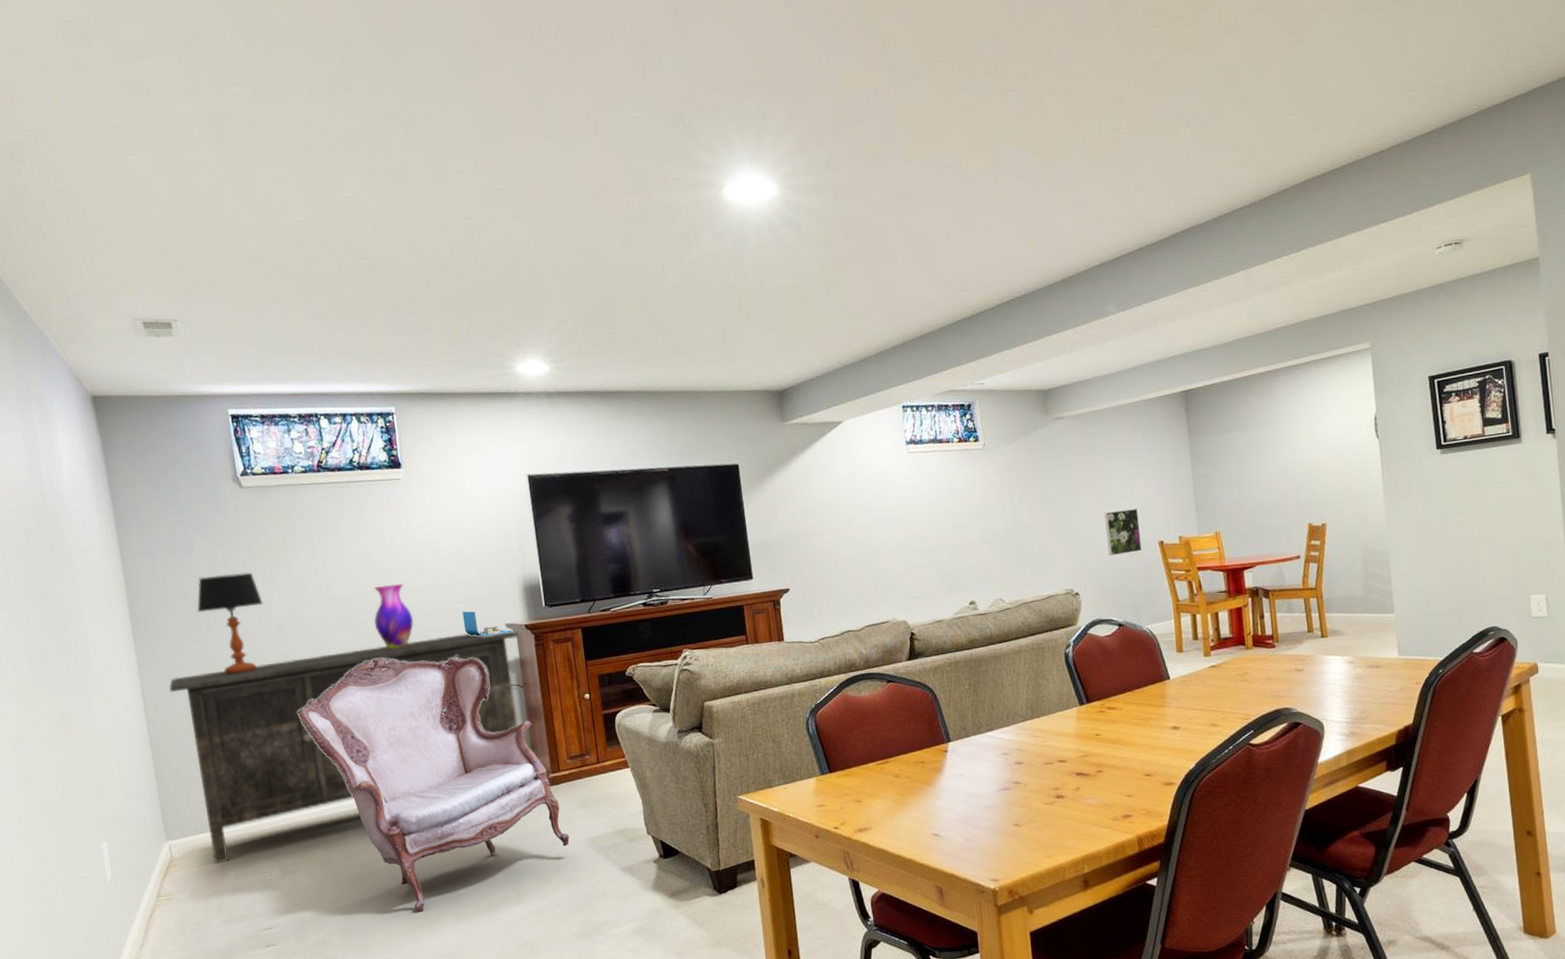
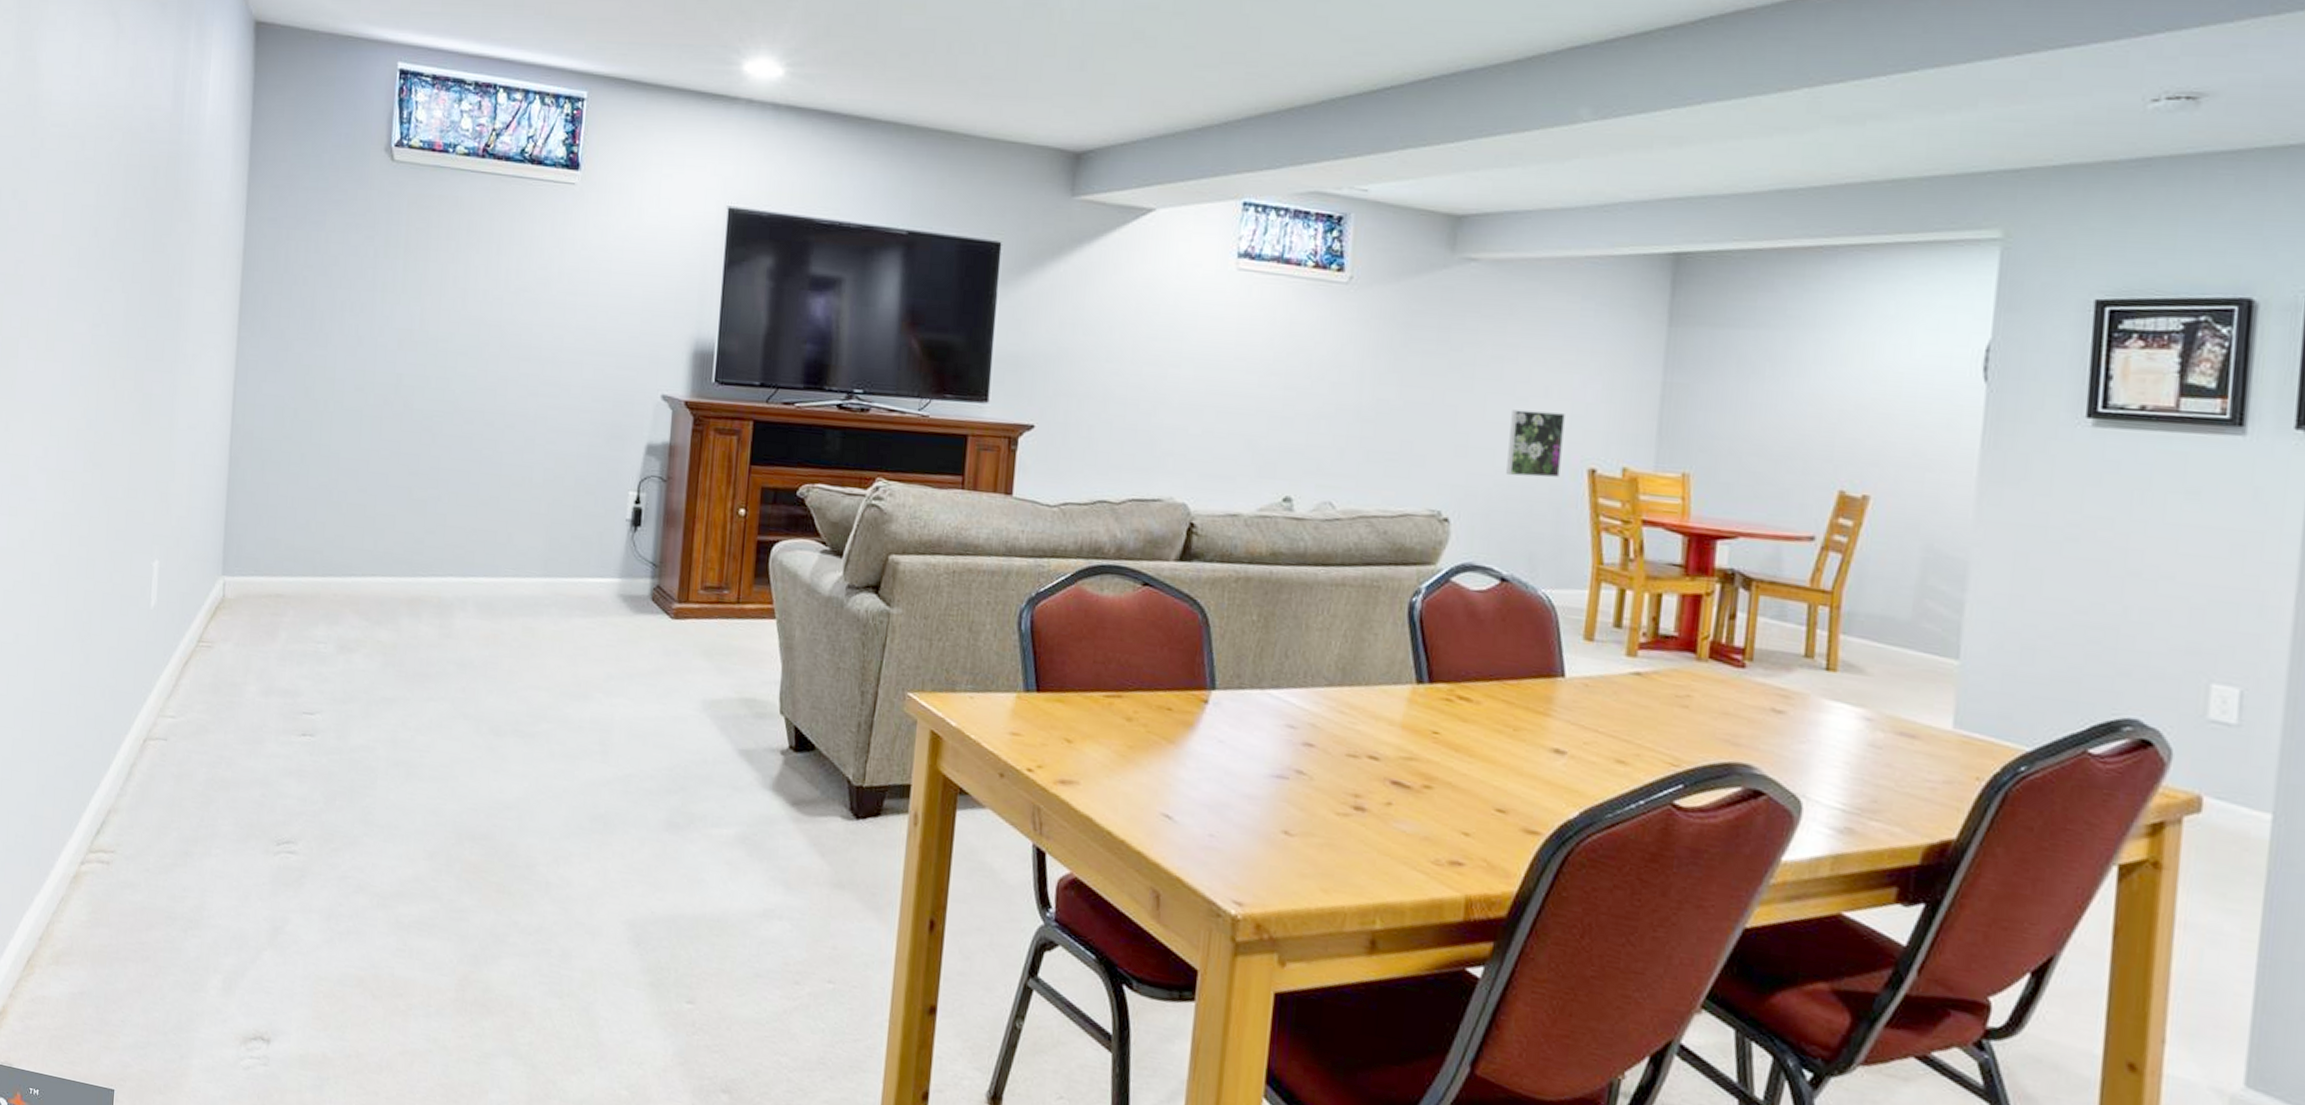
sideboard: present [169,630,519,864] -> none [263,378,675,619]
table lamp: present [197,572,263,675] -> none [313,261,388,390]
armchair: present [298,656,570,912] -> none [397,405,682,741]
vase: present [373,584,414,650] -> none [506,315,554,400]
architectural model: present [462,611,513,636] -> none [611,368,668,407]

